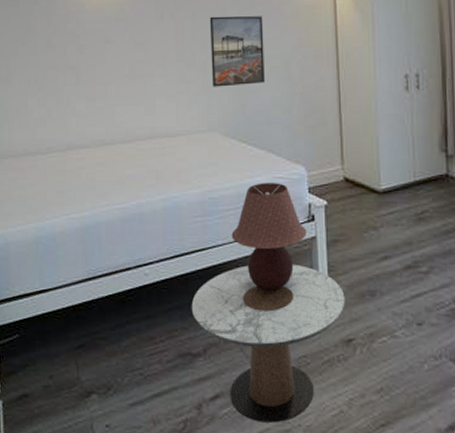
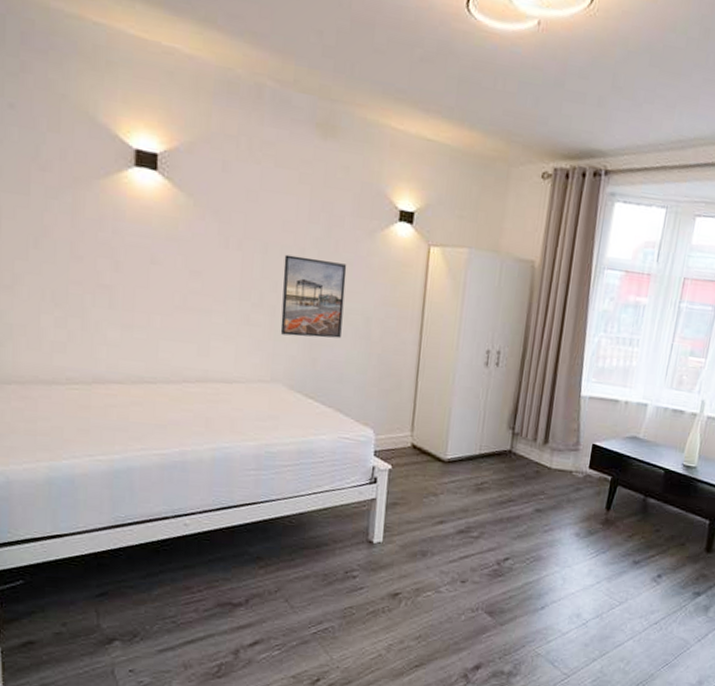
side table: present [191,264,346,423] -> none [235,521,398,666]
table lamp: present [231,183,307,290] -> none [287,441,367,547]

